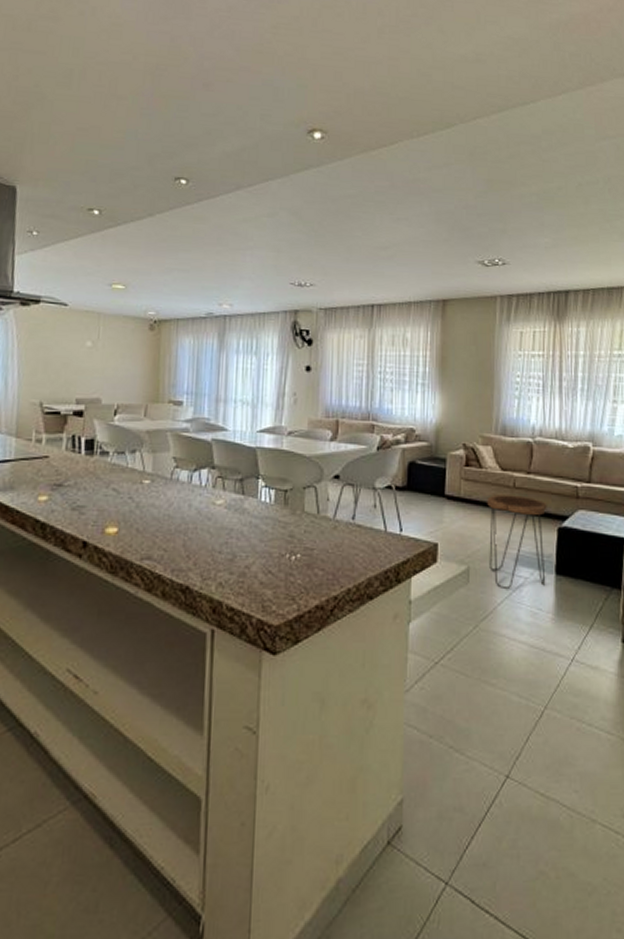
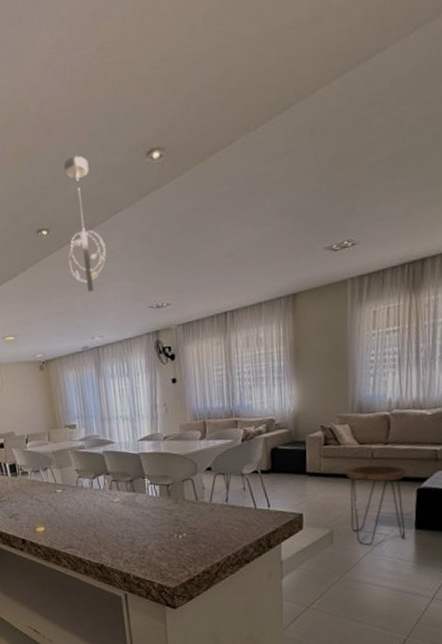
pendant light: none [205,114,251,254] -> present [63,155,106,292]

